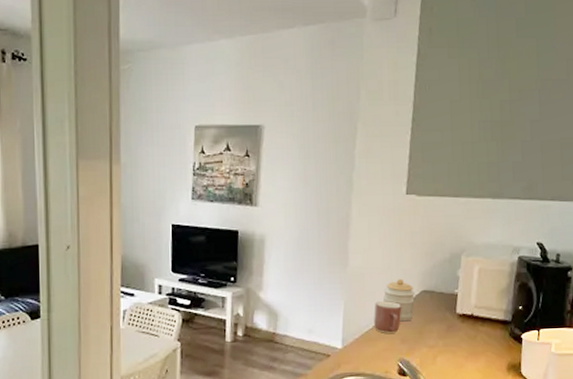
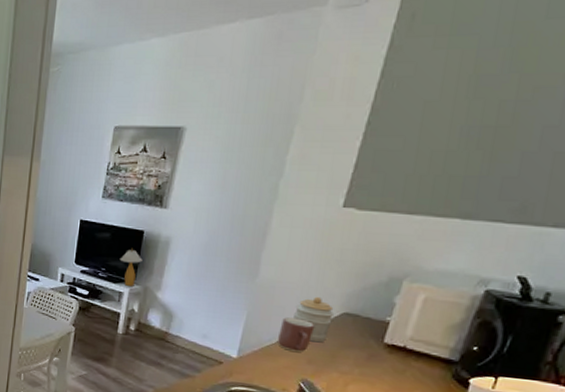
table lamp: none [218,249,241,290] -> present [120,247,143,286]

